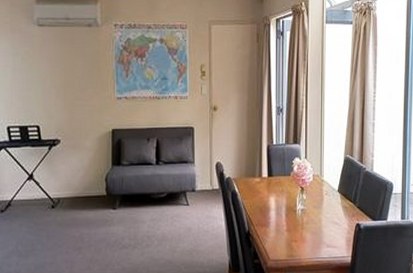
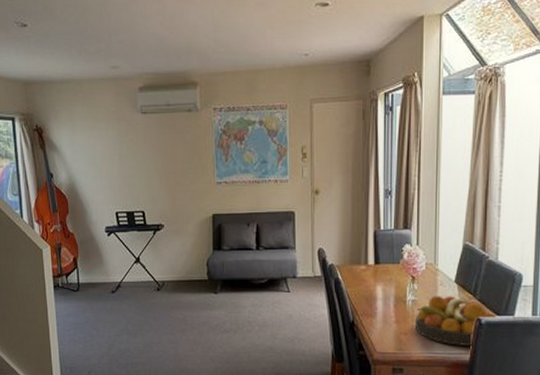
fruit bowl: none [304,203,373,250] -> present [414,295,497,347]

